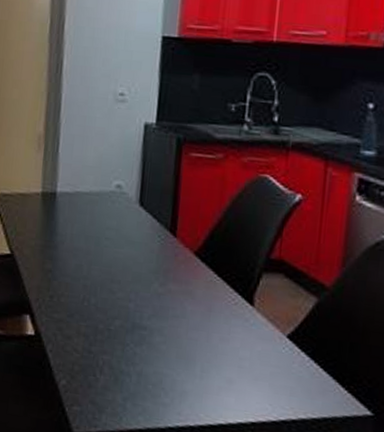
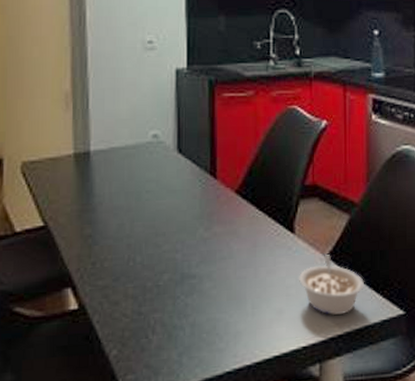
legume: none [253,334,328,400] -> present [298,255,364,315]

